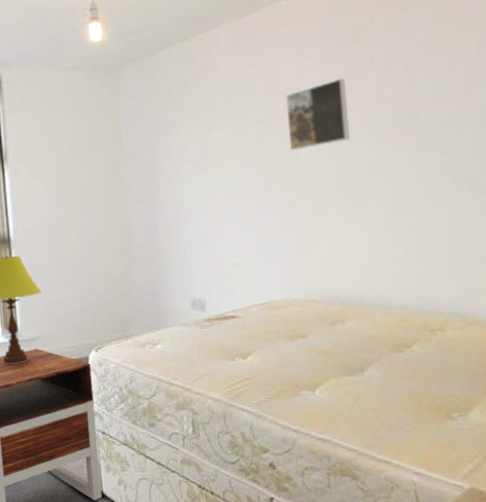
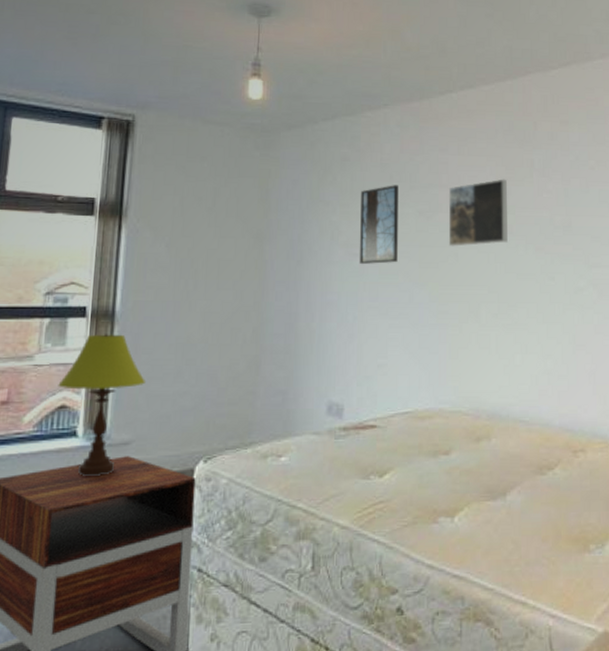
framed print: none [201,100,242,177] -> present [360,185,398,264]

